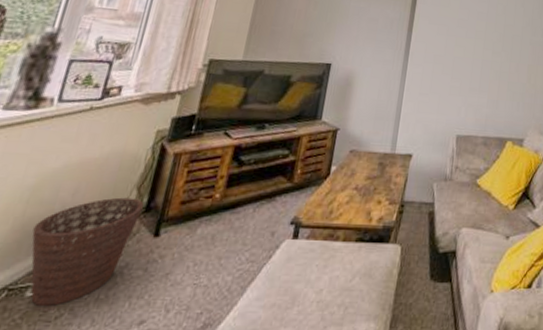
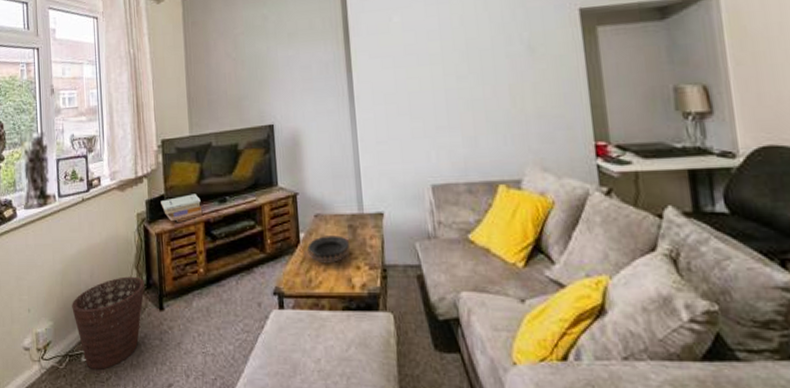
books: none [189,117,237,145] -> present [160,194,203,223]
decorative bowl: none [334,170,377,196] -> present [306,235,351,263]

